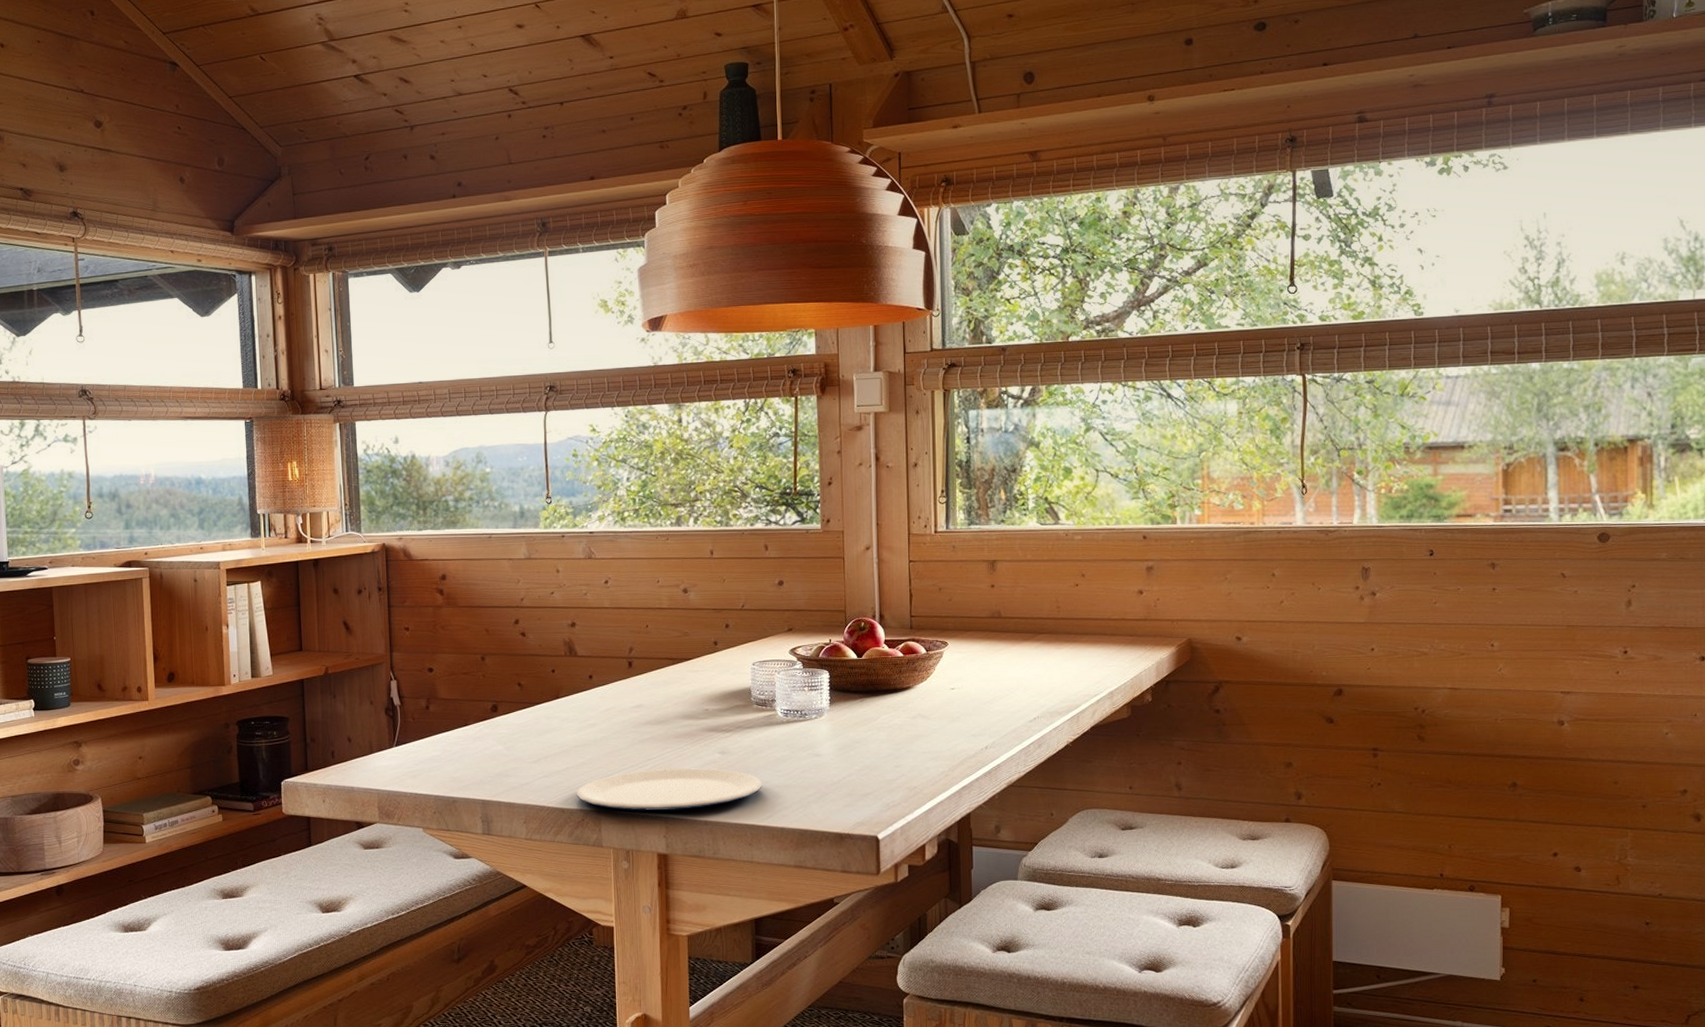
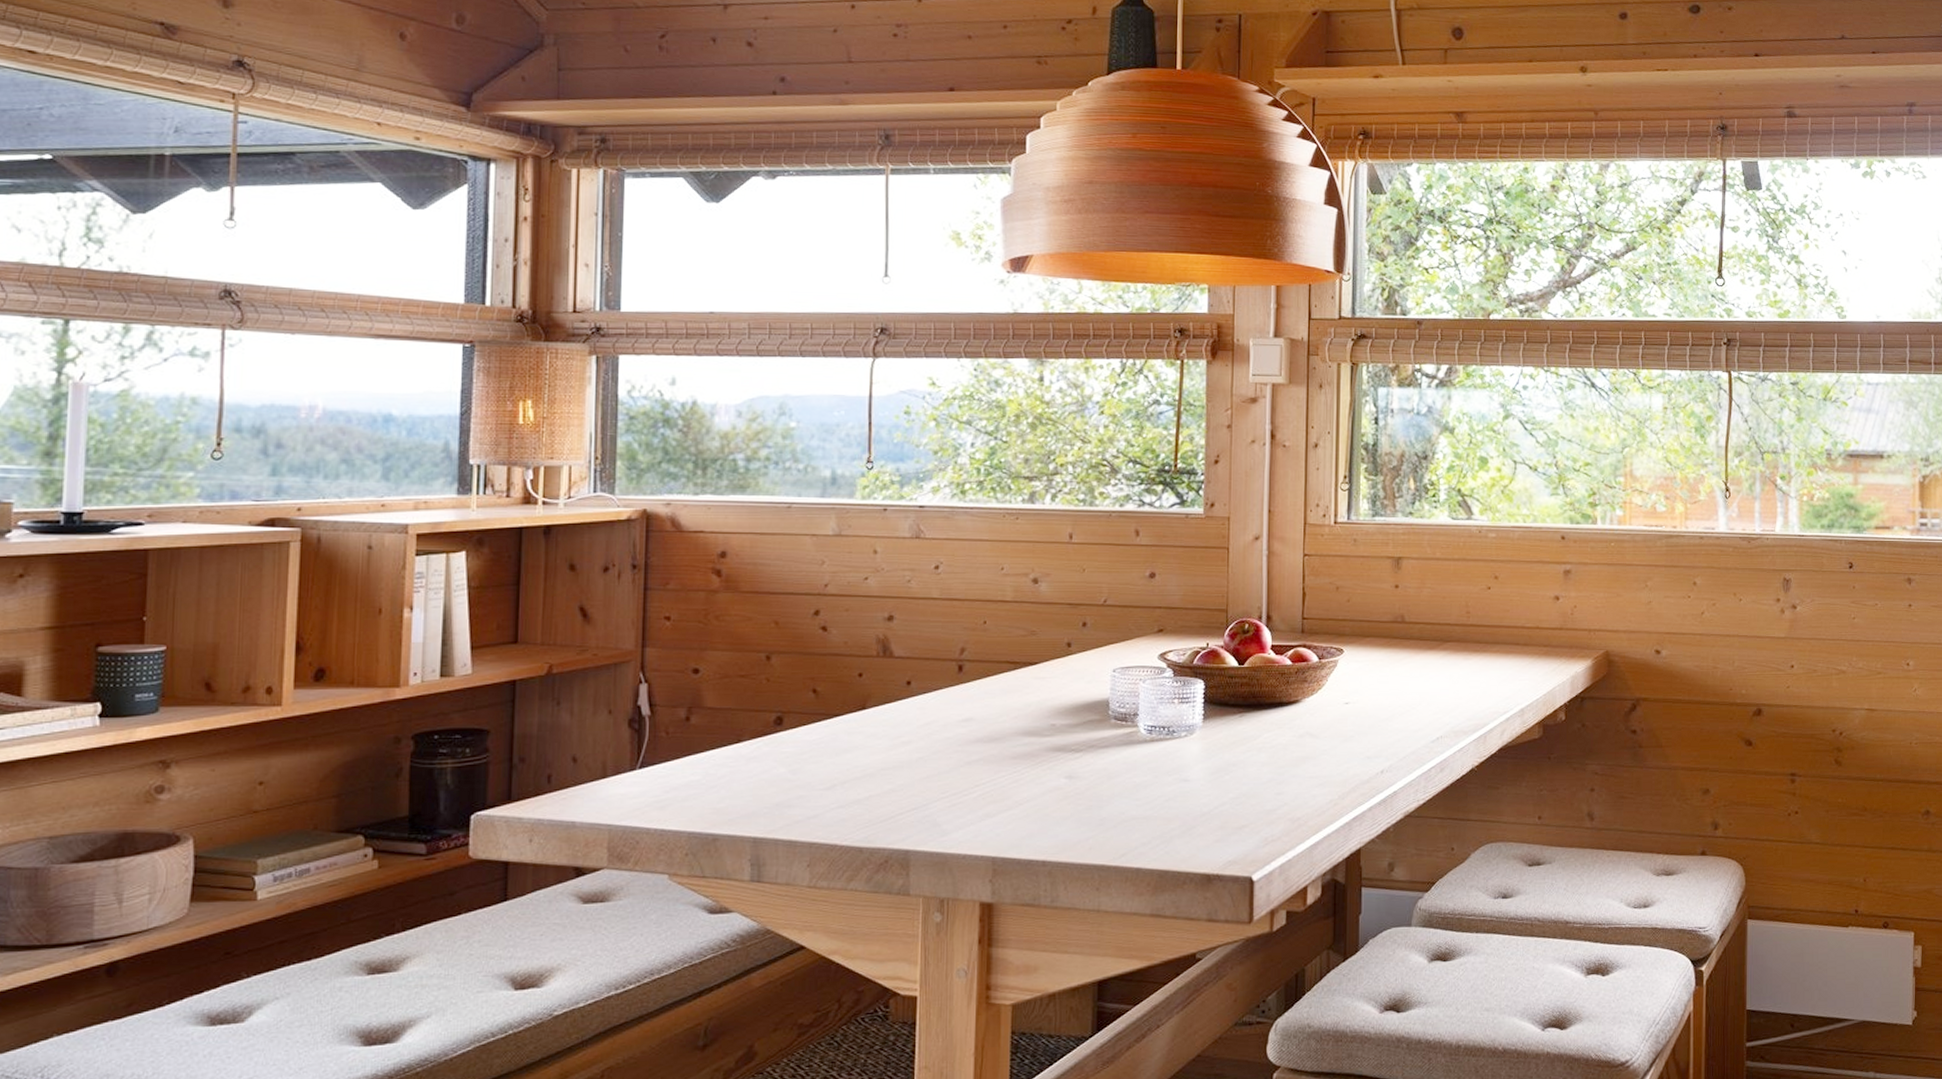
plate: present [576,768,762,812] -> none [879,796,1117,850]

